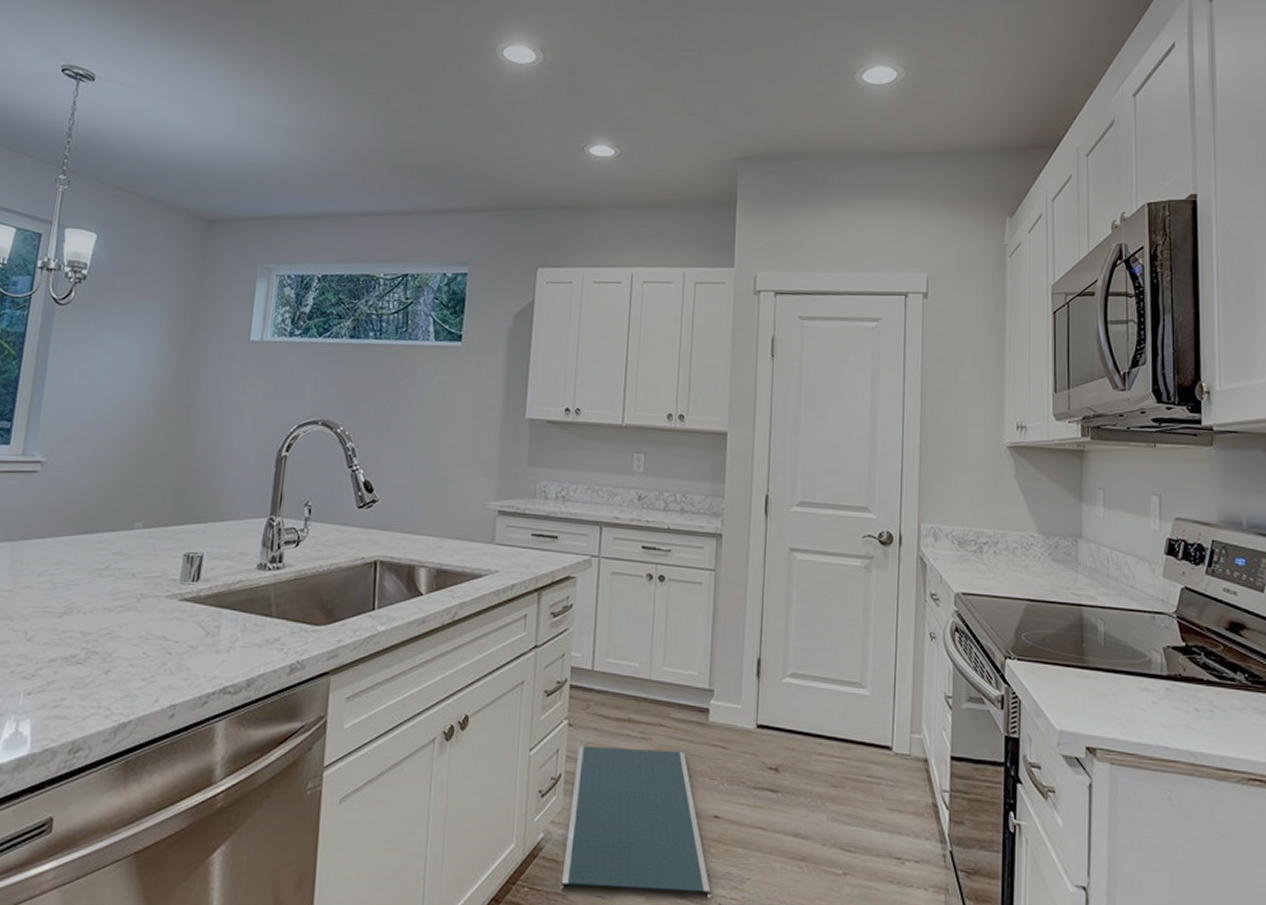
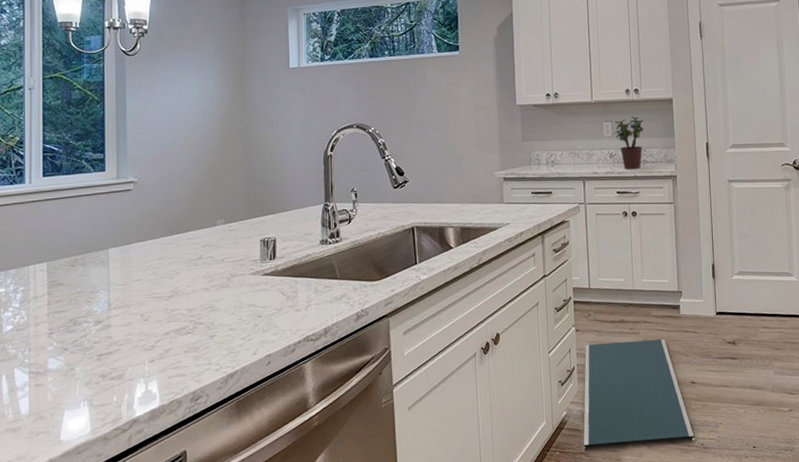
potted plant: none [646,450,687,520] -> present [614,116,644,170]

